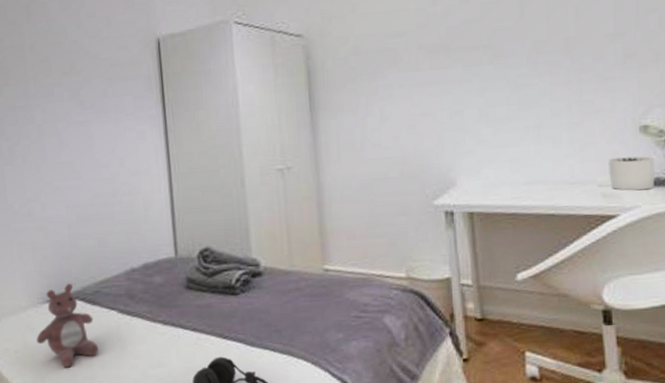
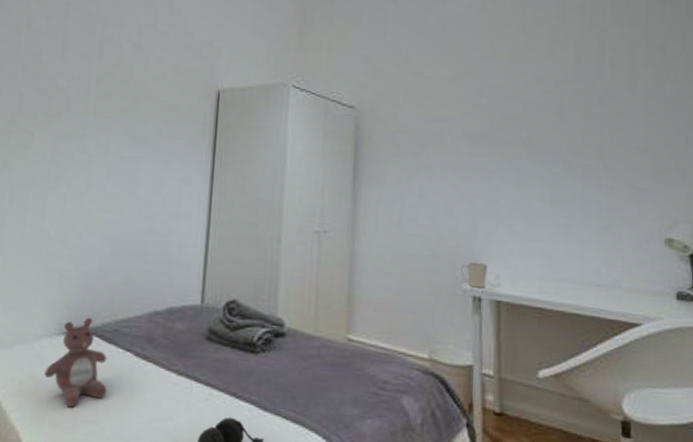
mug: none [429,177,458,203] -> present [460,262,487,288]
planter: present [608,156,655,191] -> none [634,266,678,303]

